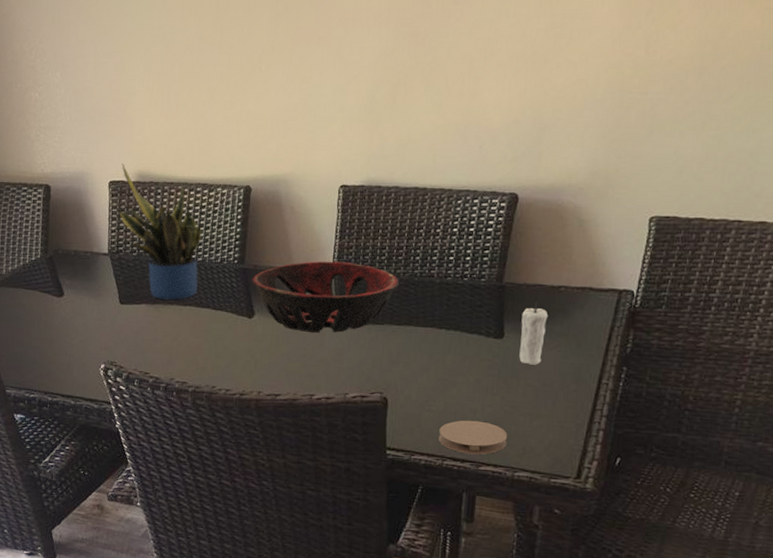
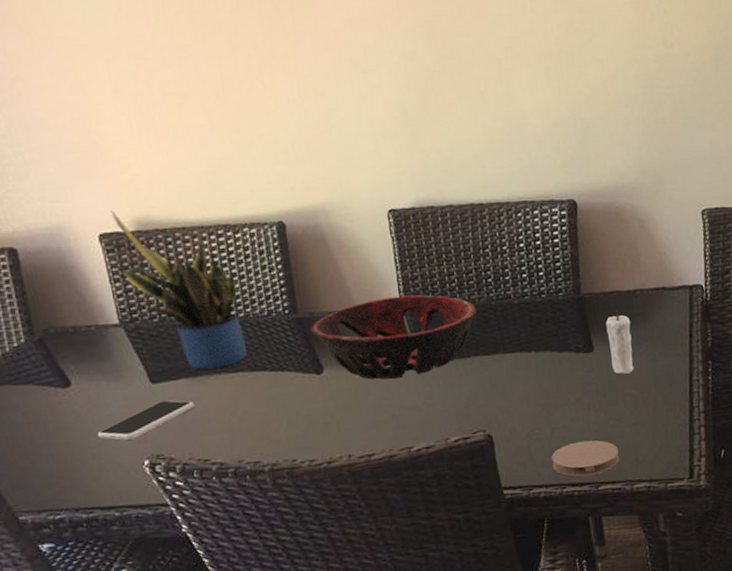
smartphone: none [73,319,148,346] -> present [97,400,195,440]

